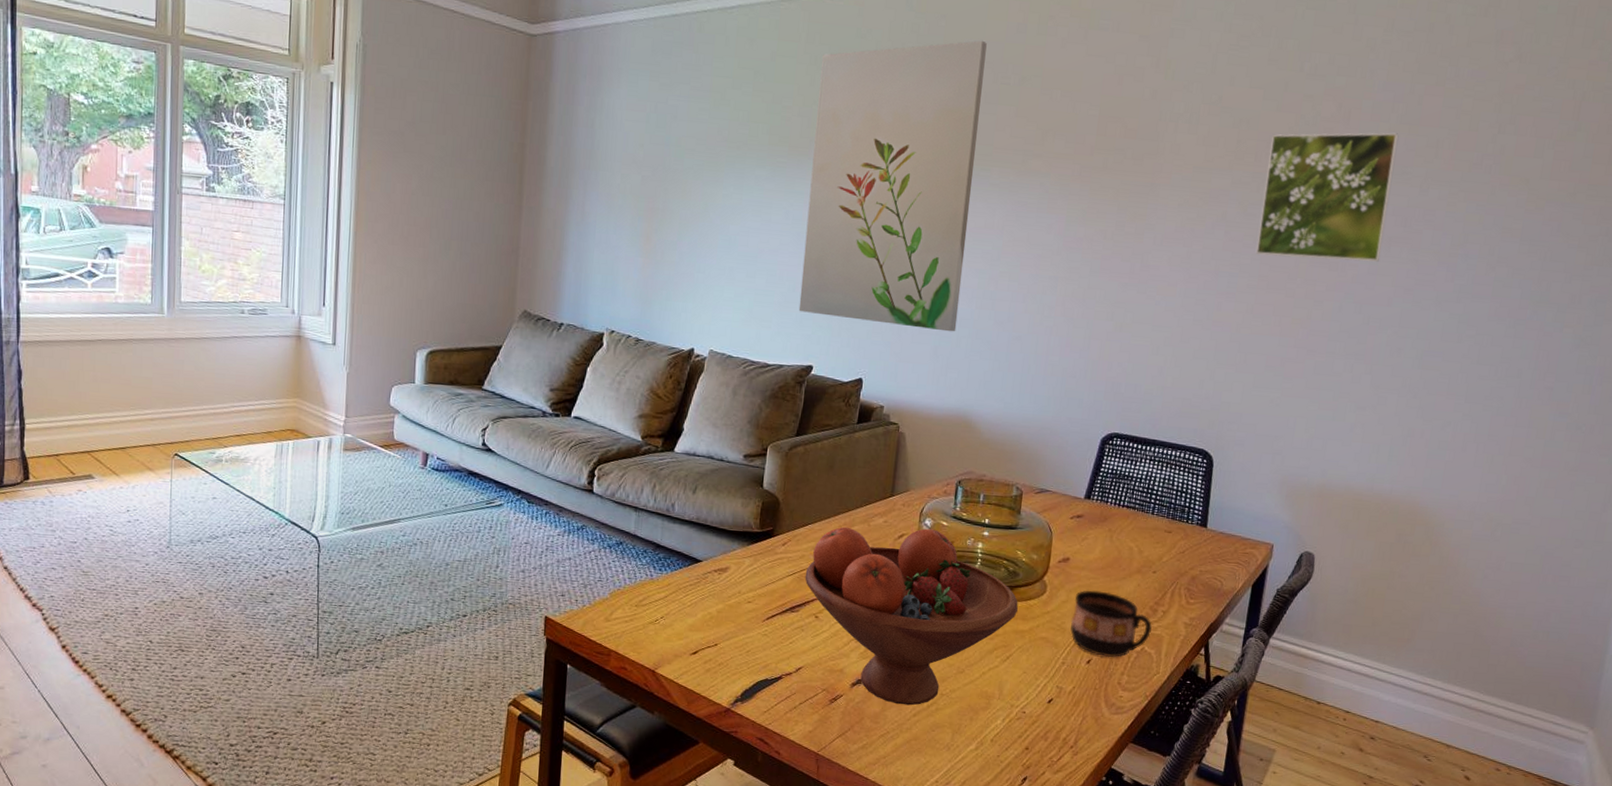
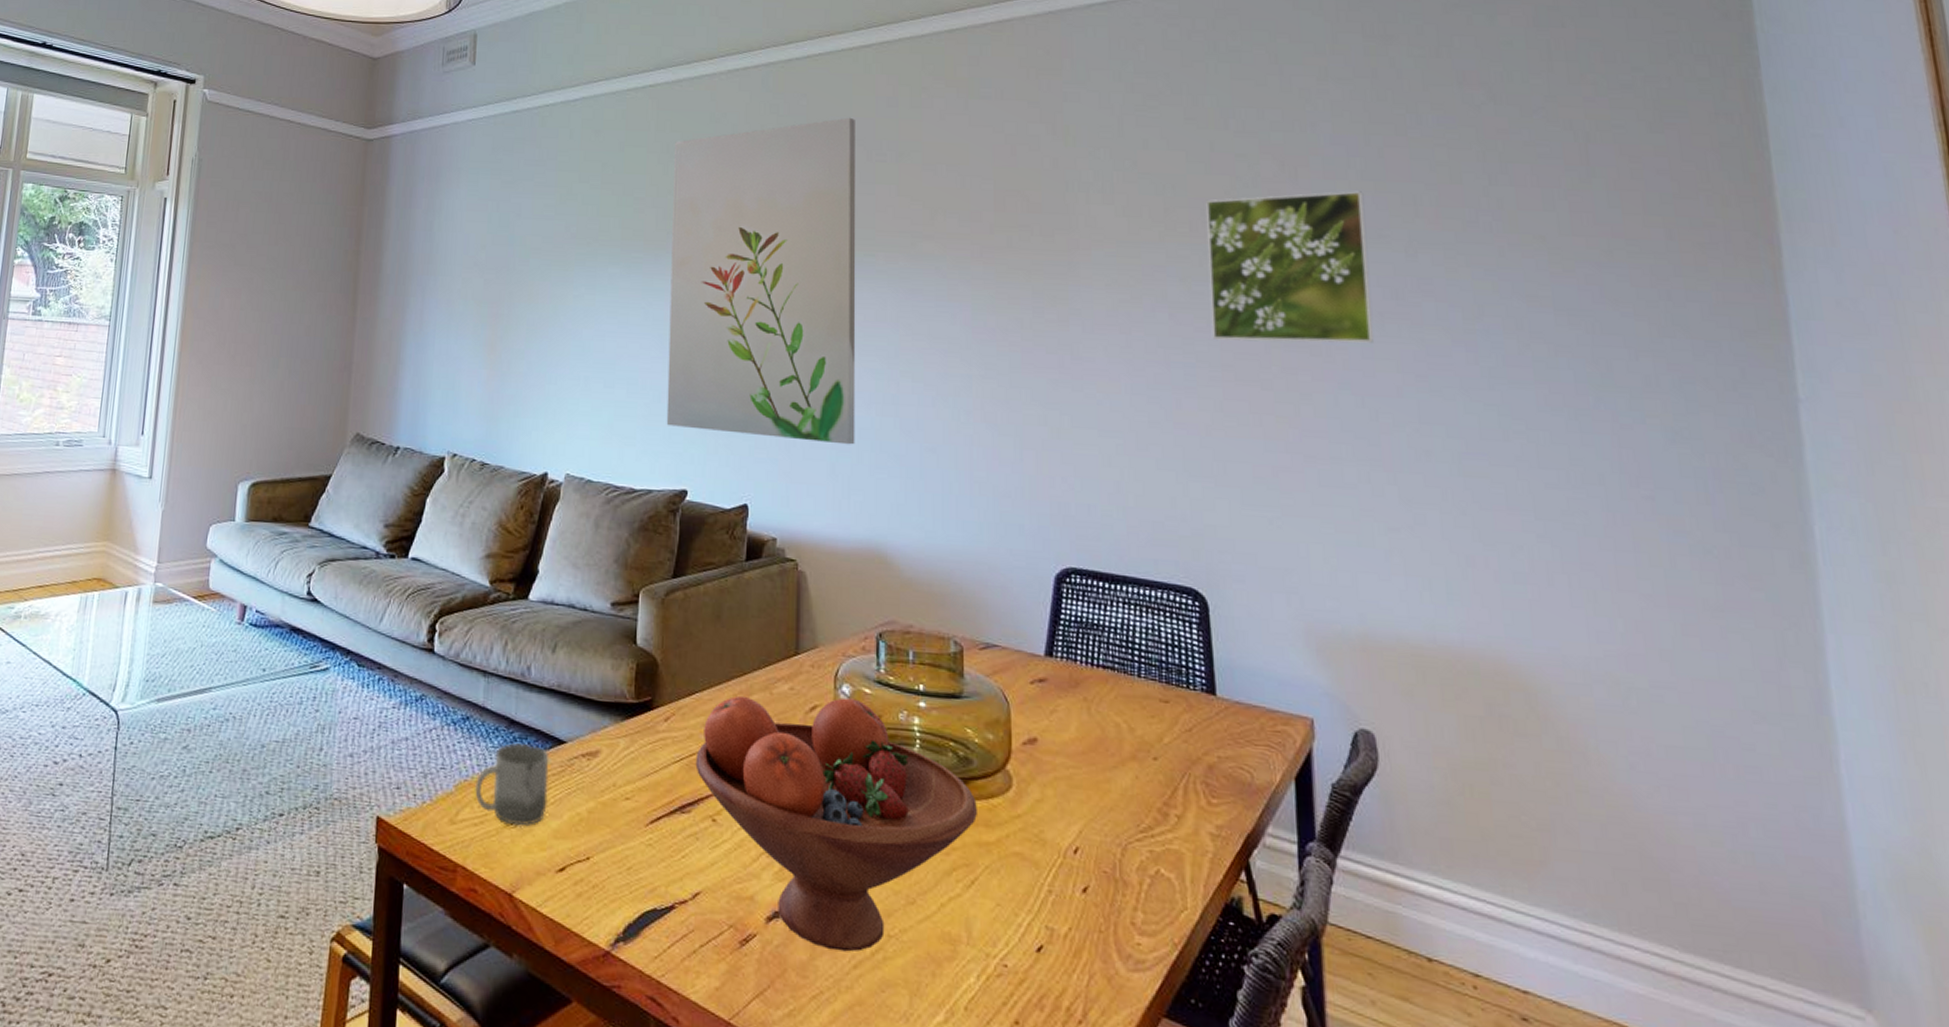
cup: none [626,562,688,623] -> present [475,743,550,827]
cup: present [1070,590,1152,658] -> none [1051,784,1165,884]

